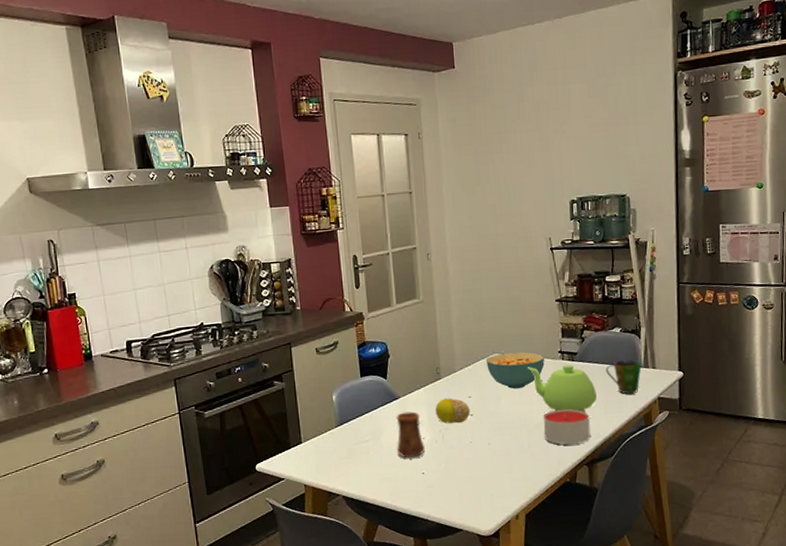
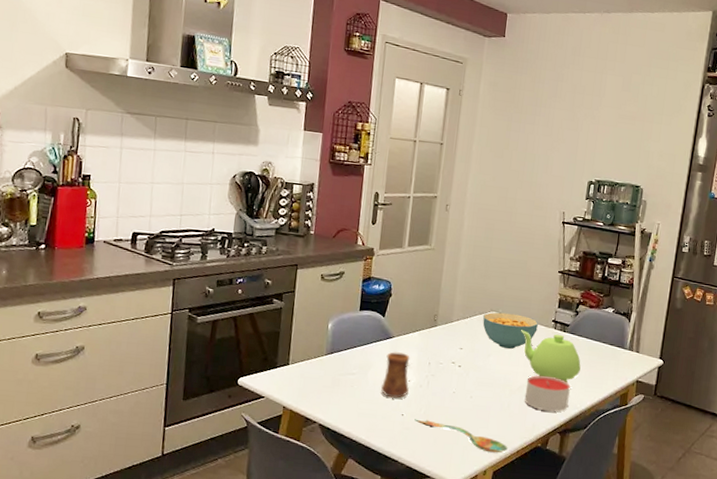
fruit: present [435,398,471,424] -> none [425,345,460,373]
spoon: none [436,474,536,496] -> present [414,419,508,453]
cup: present [606,360,642,394] -> none [593,339,627,373]

